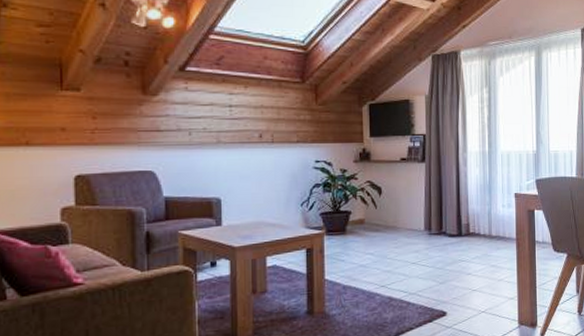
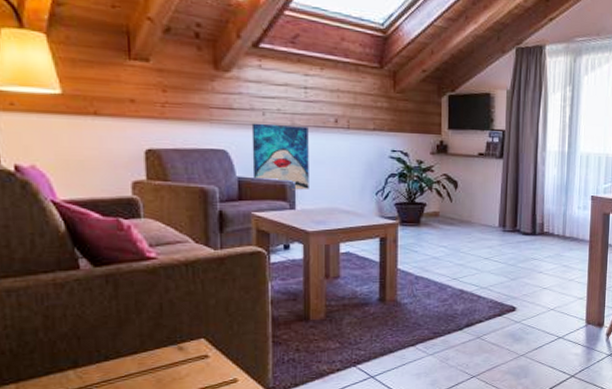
wall art: none [178,143,235,207] -> present [251,123,309,190]

